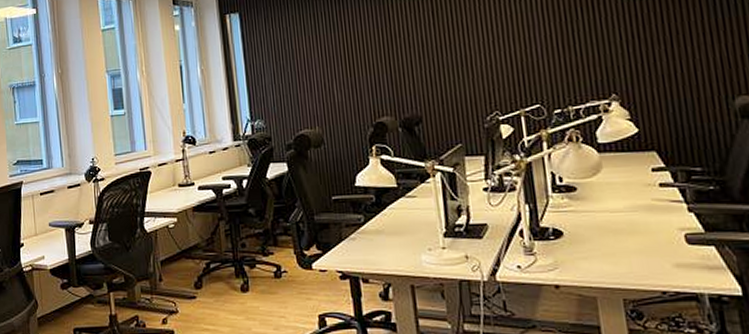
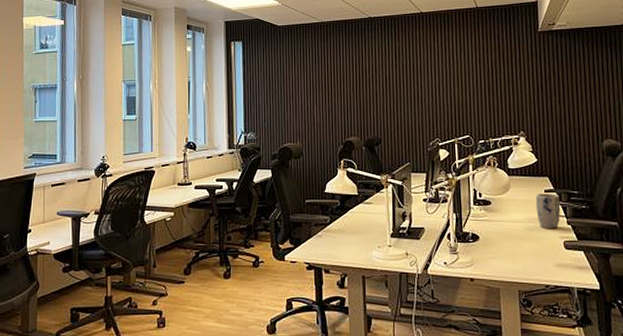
plant pot: none [639,172,678,219] -> present [535,193,561,229]

